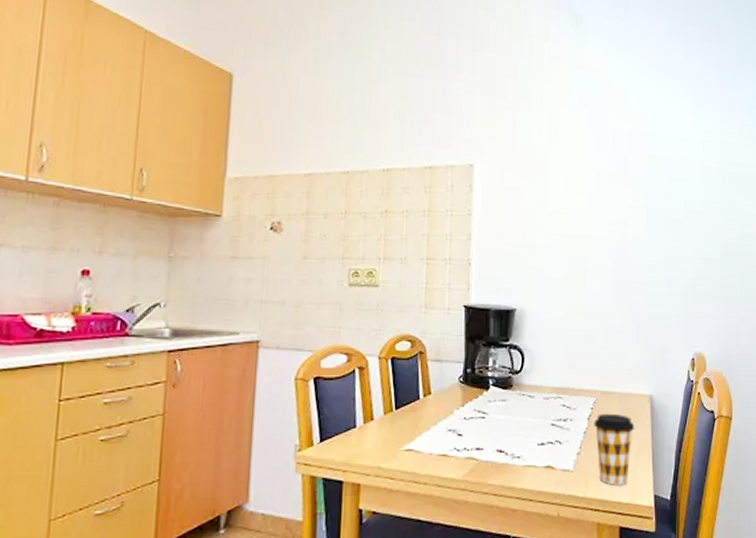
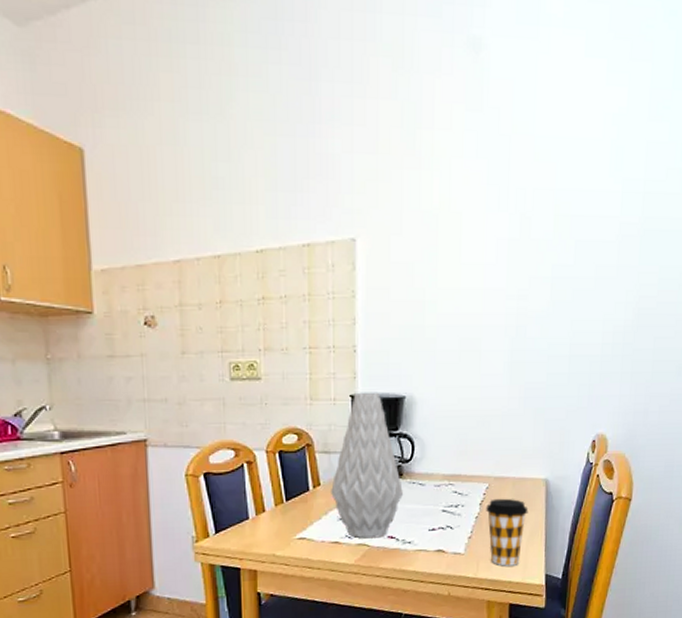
vase: none [441,304,513,452] -> present [331,393,403,539]

